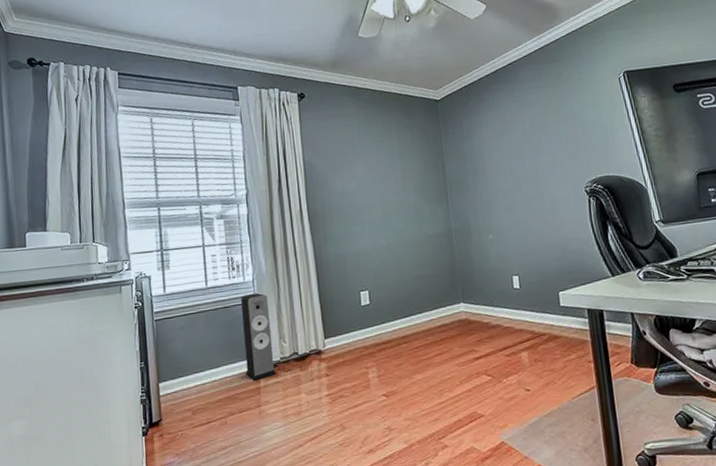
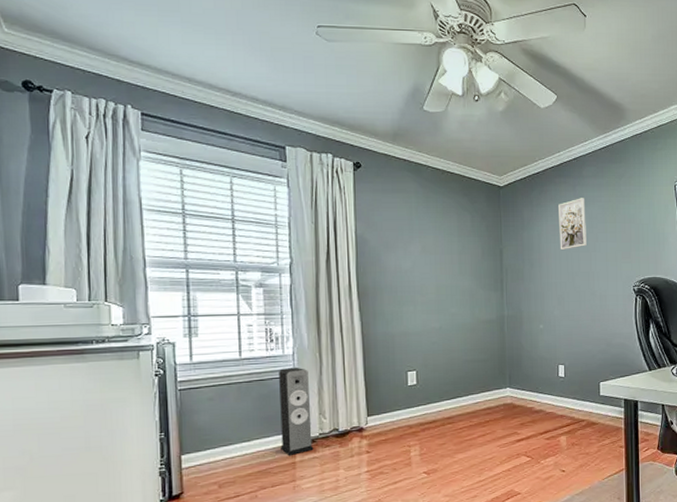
wall art: none [497,102,530,157] -> present [558,198,587,251]

